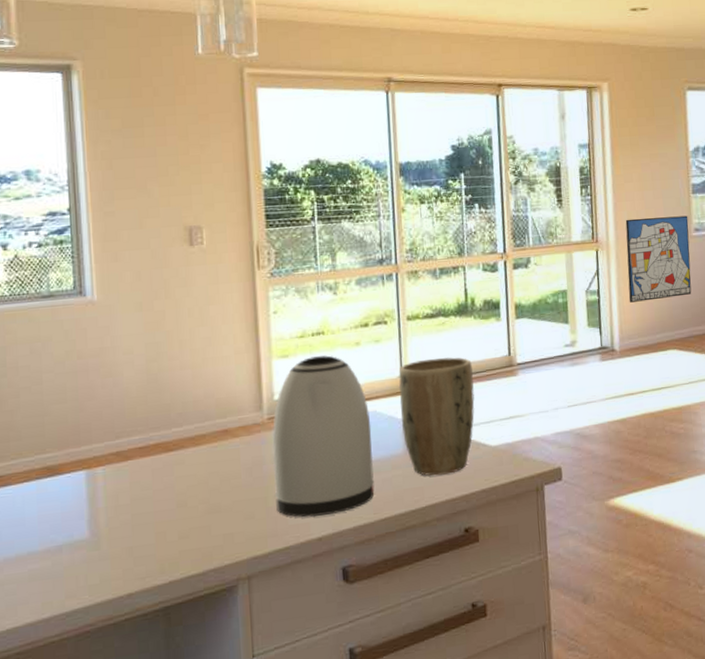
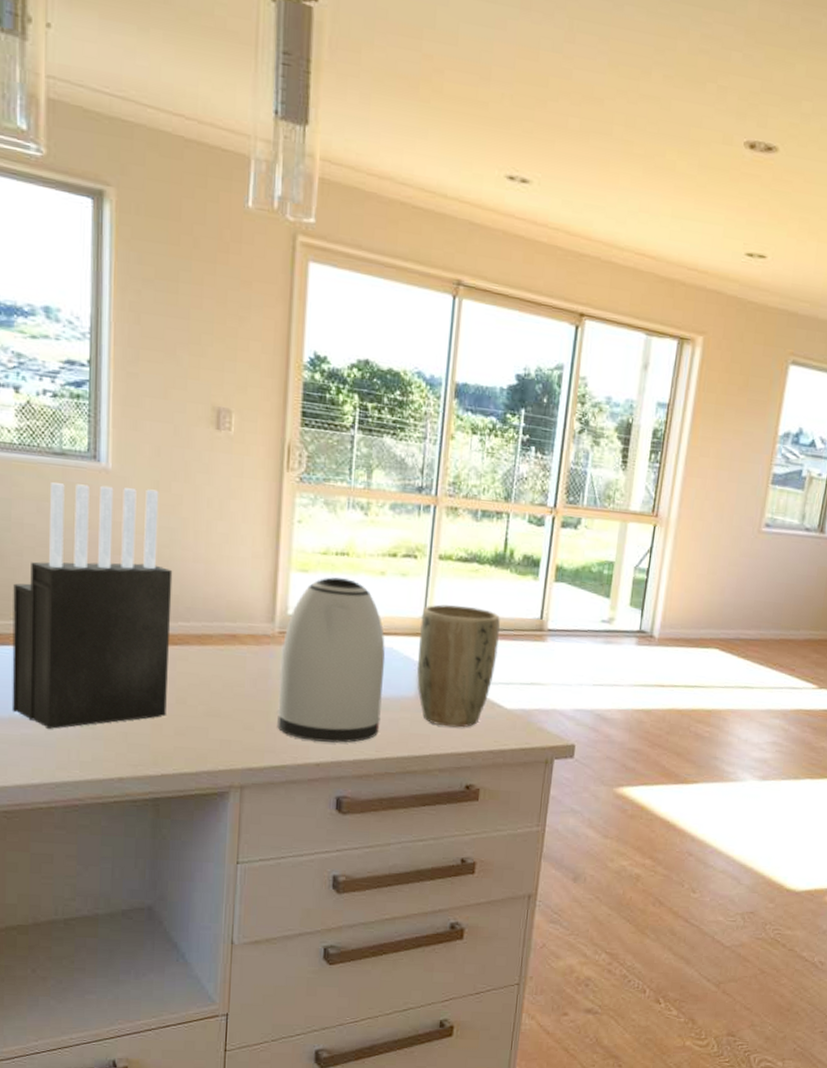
knife block: none [12,311,169,560] -> present [11,482,173,729]
wall art: present [625,215,692,303] -> none [678,498,761,595]

